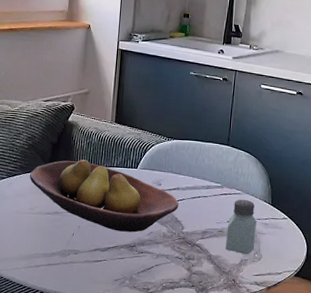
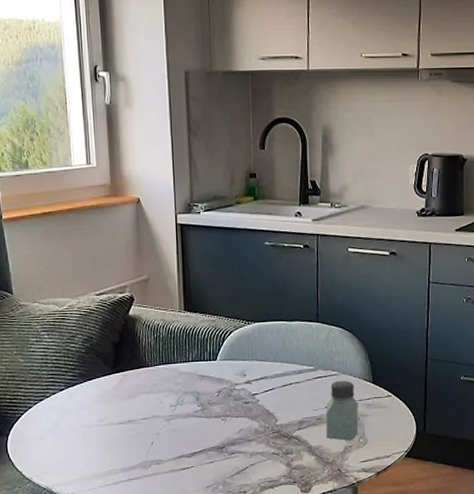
fruit bowl: present [30,159,179,233] -> none [92,358,269,433]

